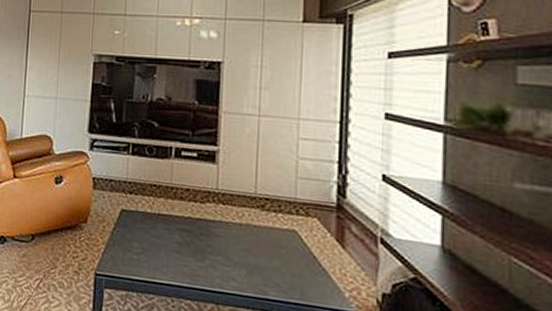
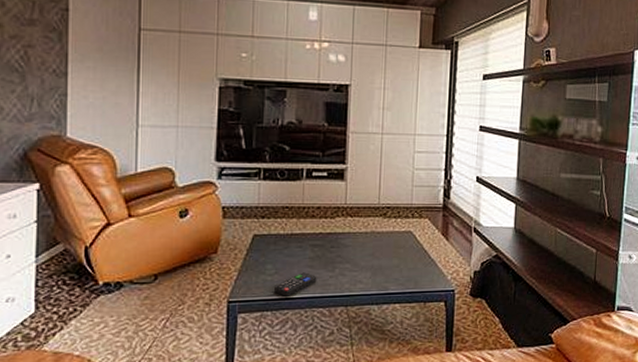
remote control: none [139,257,185,280] -> present [273,272,317,296]

